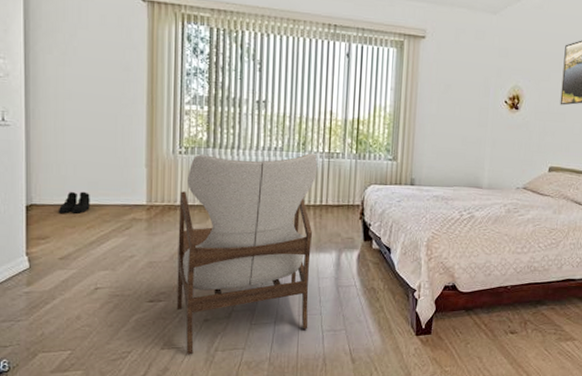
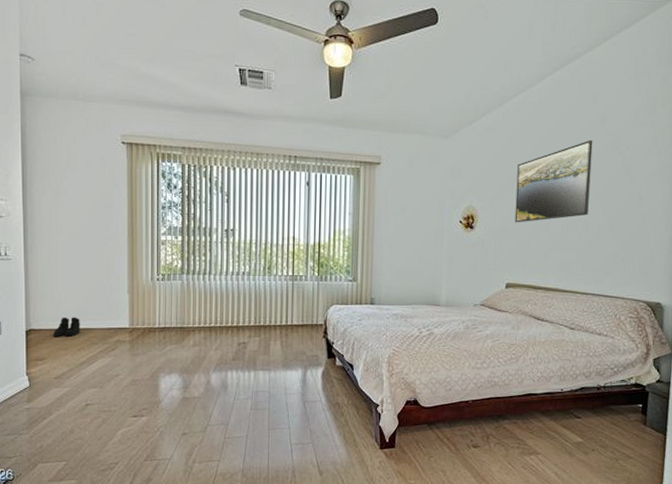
armchair: present [176,153,317,355] -> none [157,277,282,466]

